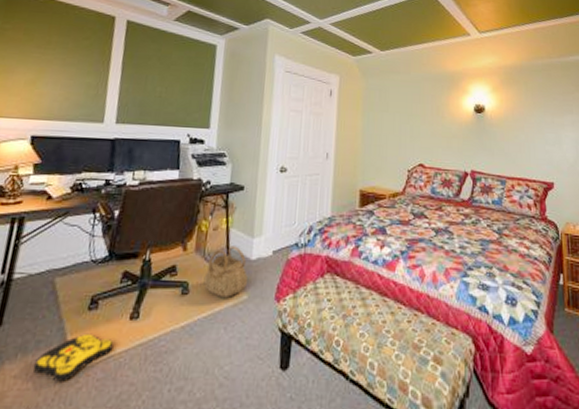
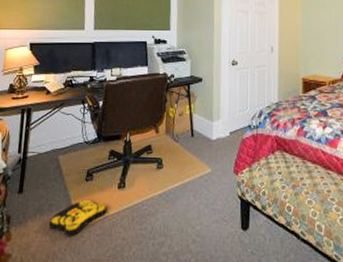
basket: present [203,246,249,298] -> none [174,128,211,171]

